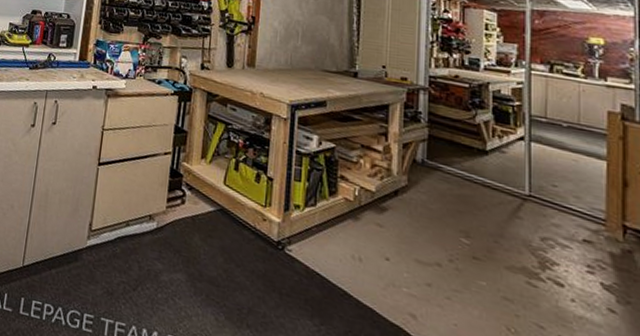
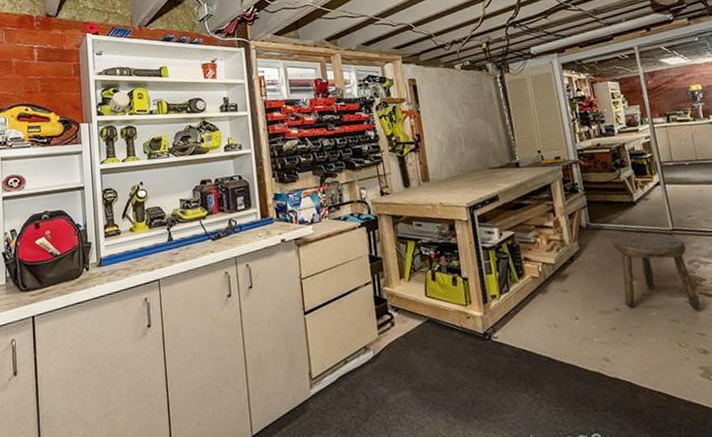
stool: none [448,183,545,297] -> present [612,232,700,311]

